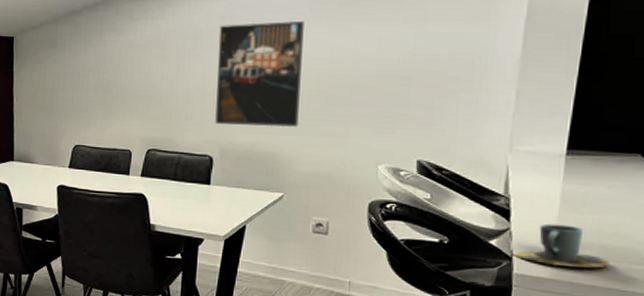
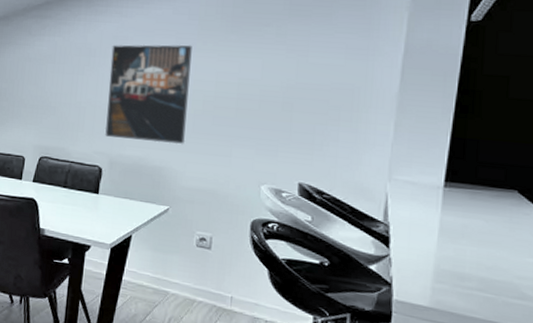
cup: present [511,223,611,268] -> none [391,252,490,300]

